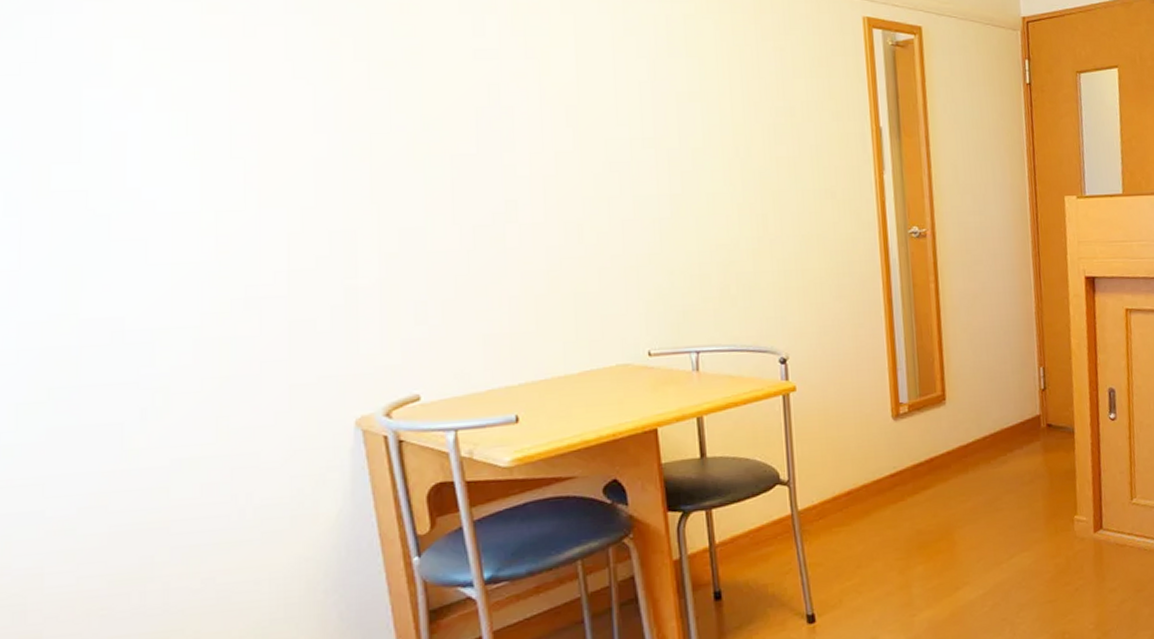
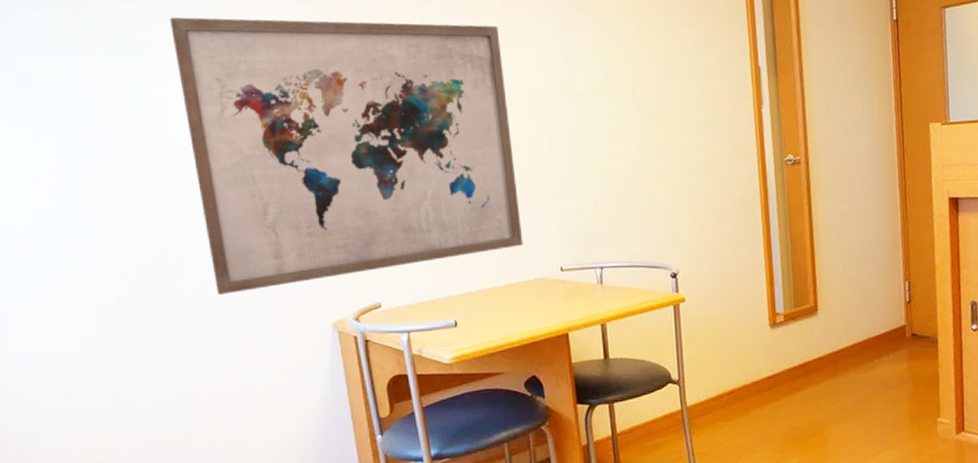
wall art: none [133,34,602,387] -> present [170,17,523,296]

